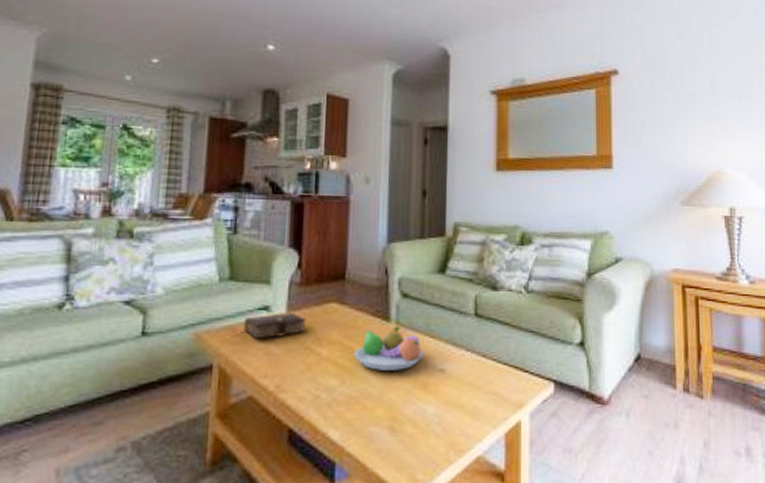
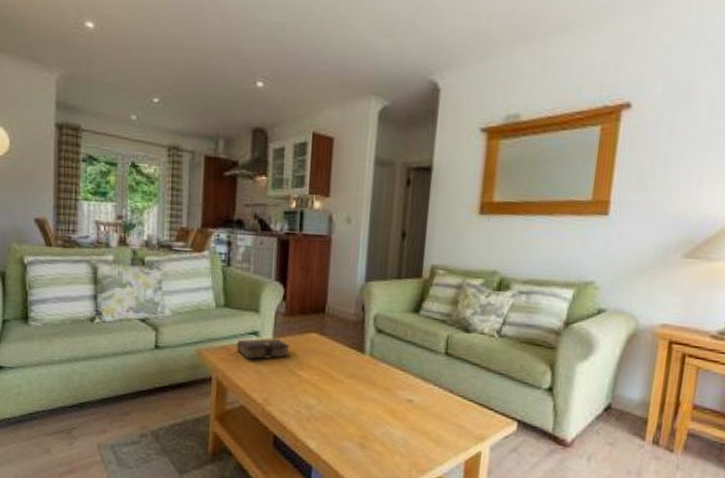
fruit bowl: present [353,326,424,370] -> none [330,358,395,397]

